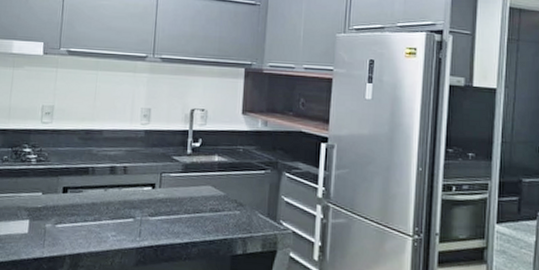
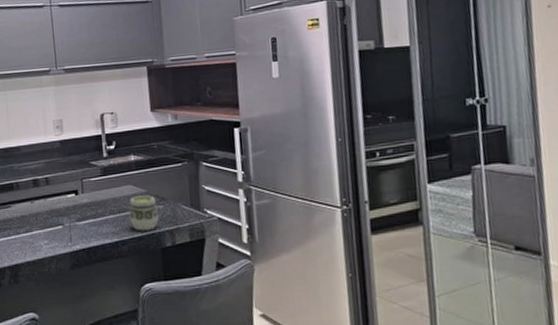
cup: none [204,198,234,236] -> present [129,195,160,231]

